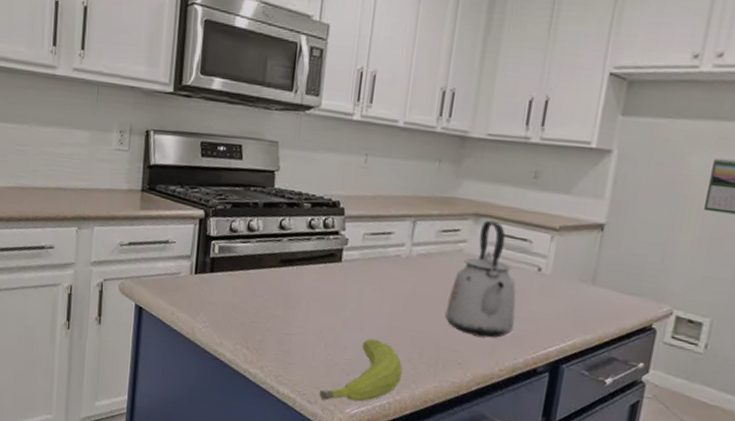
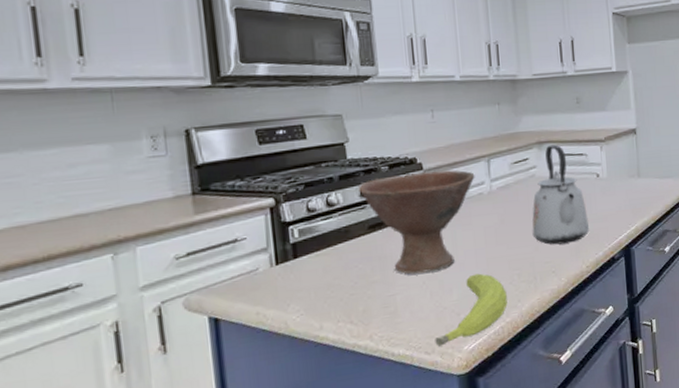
bowl: none [278,214,397,324] -> present [357,170,475,275]

